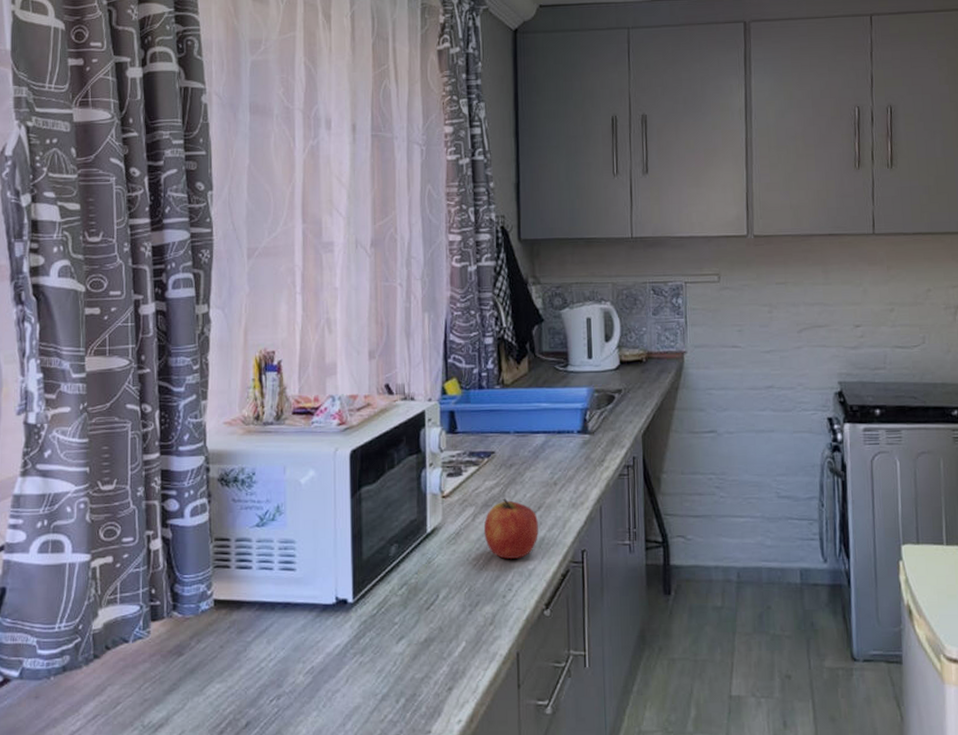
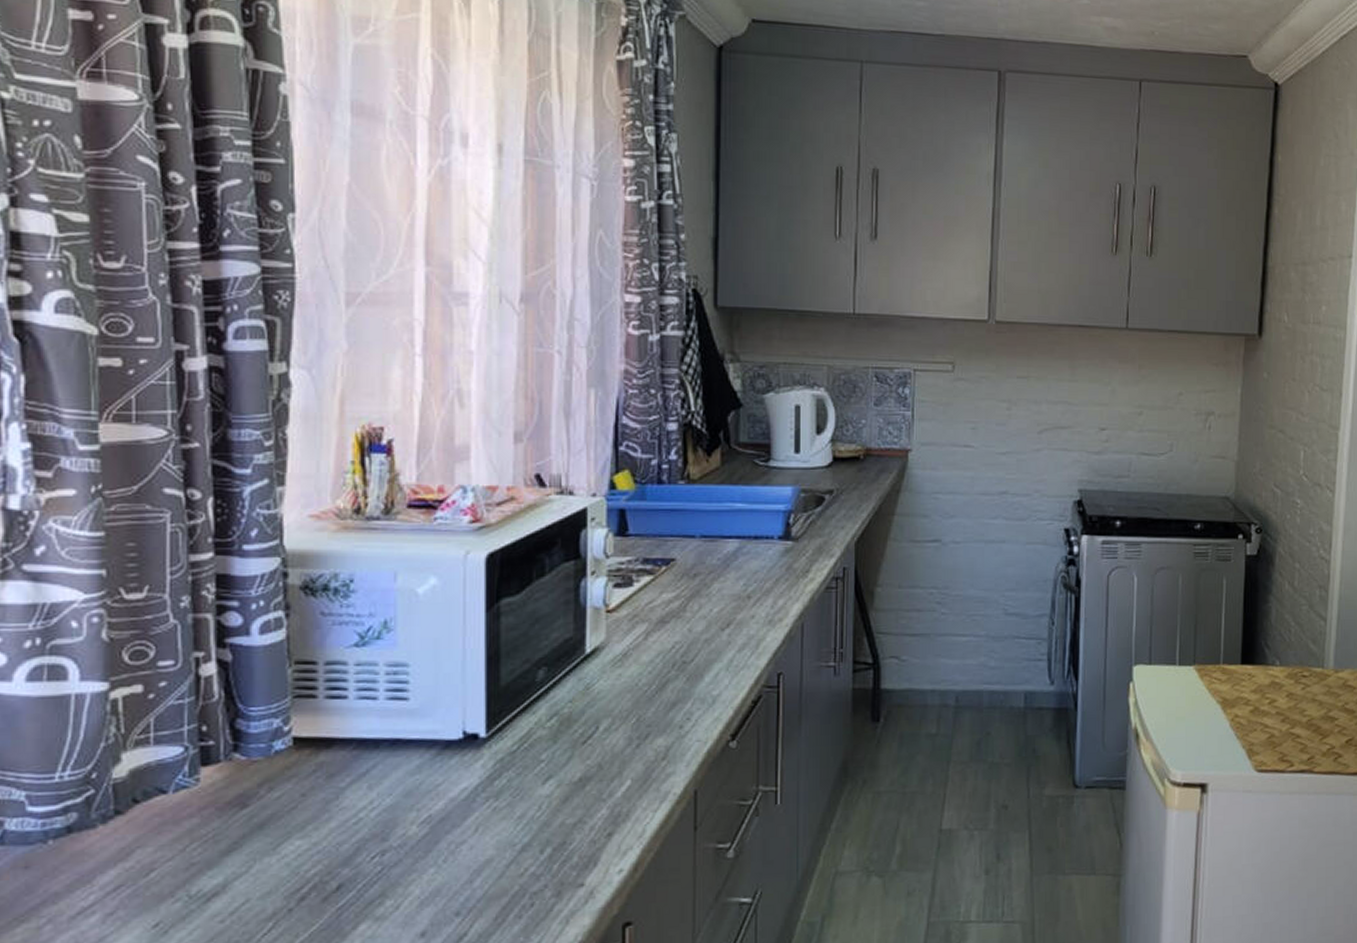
apple: present [483,498,538,559] -> none [658,613,726,684]

